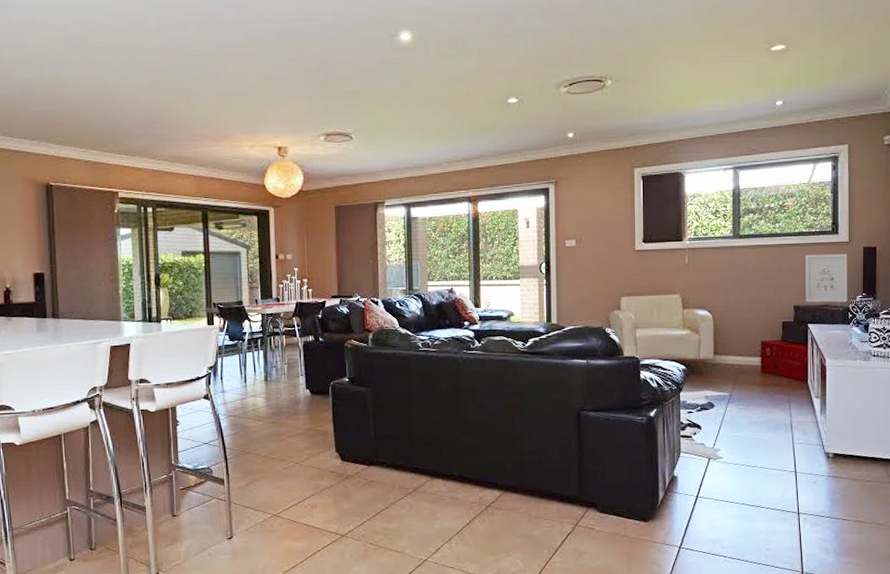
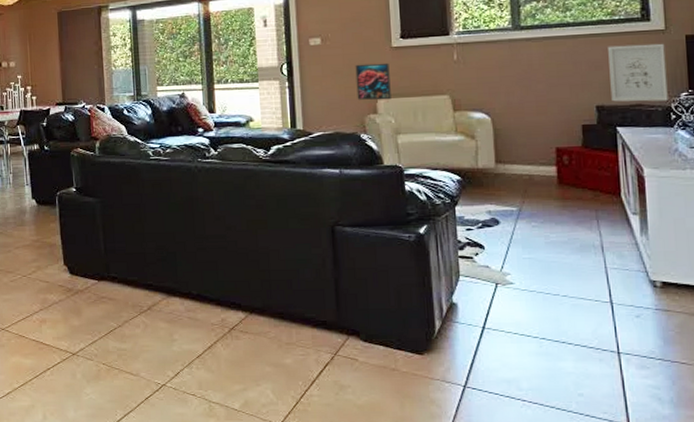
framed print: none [604,264,633,298] -> present [355,63,391,100]

